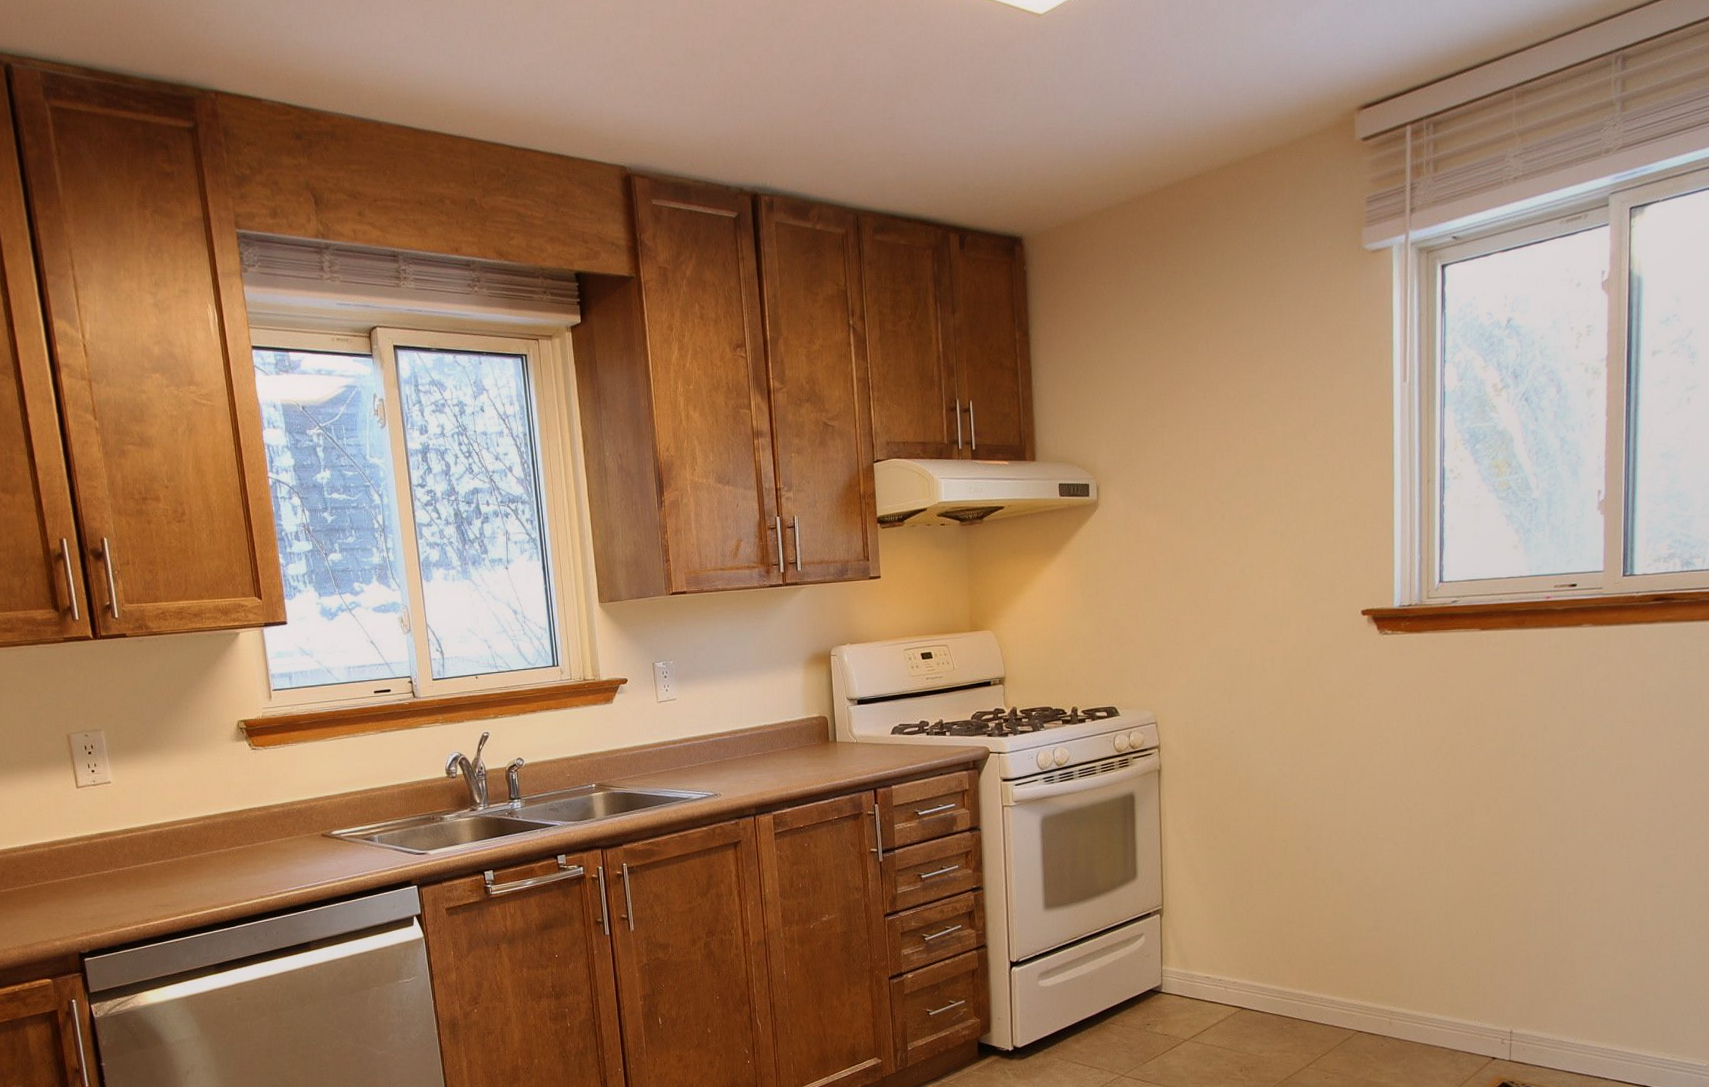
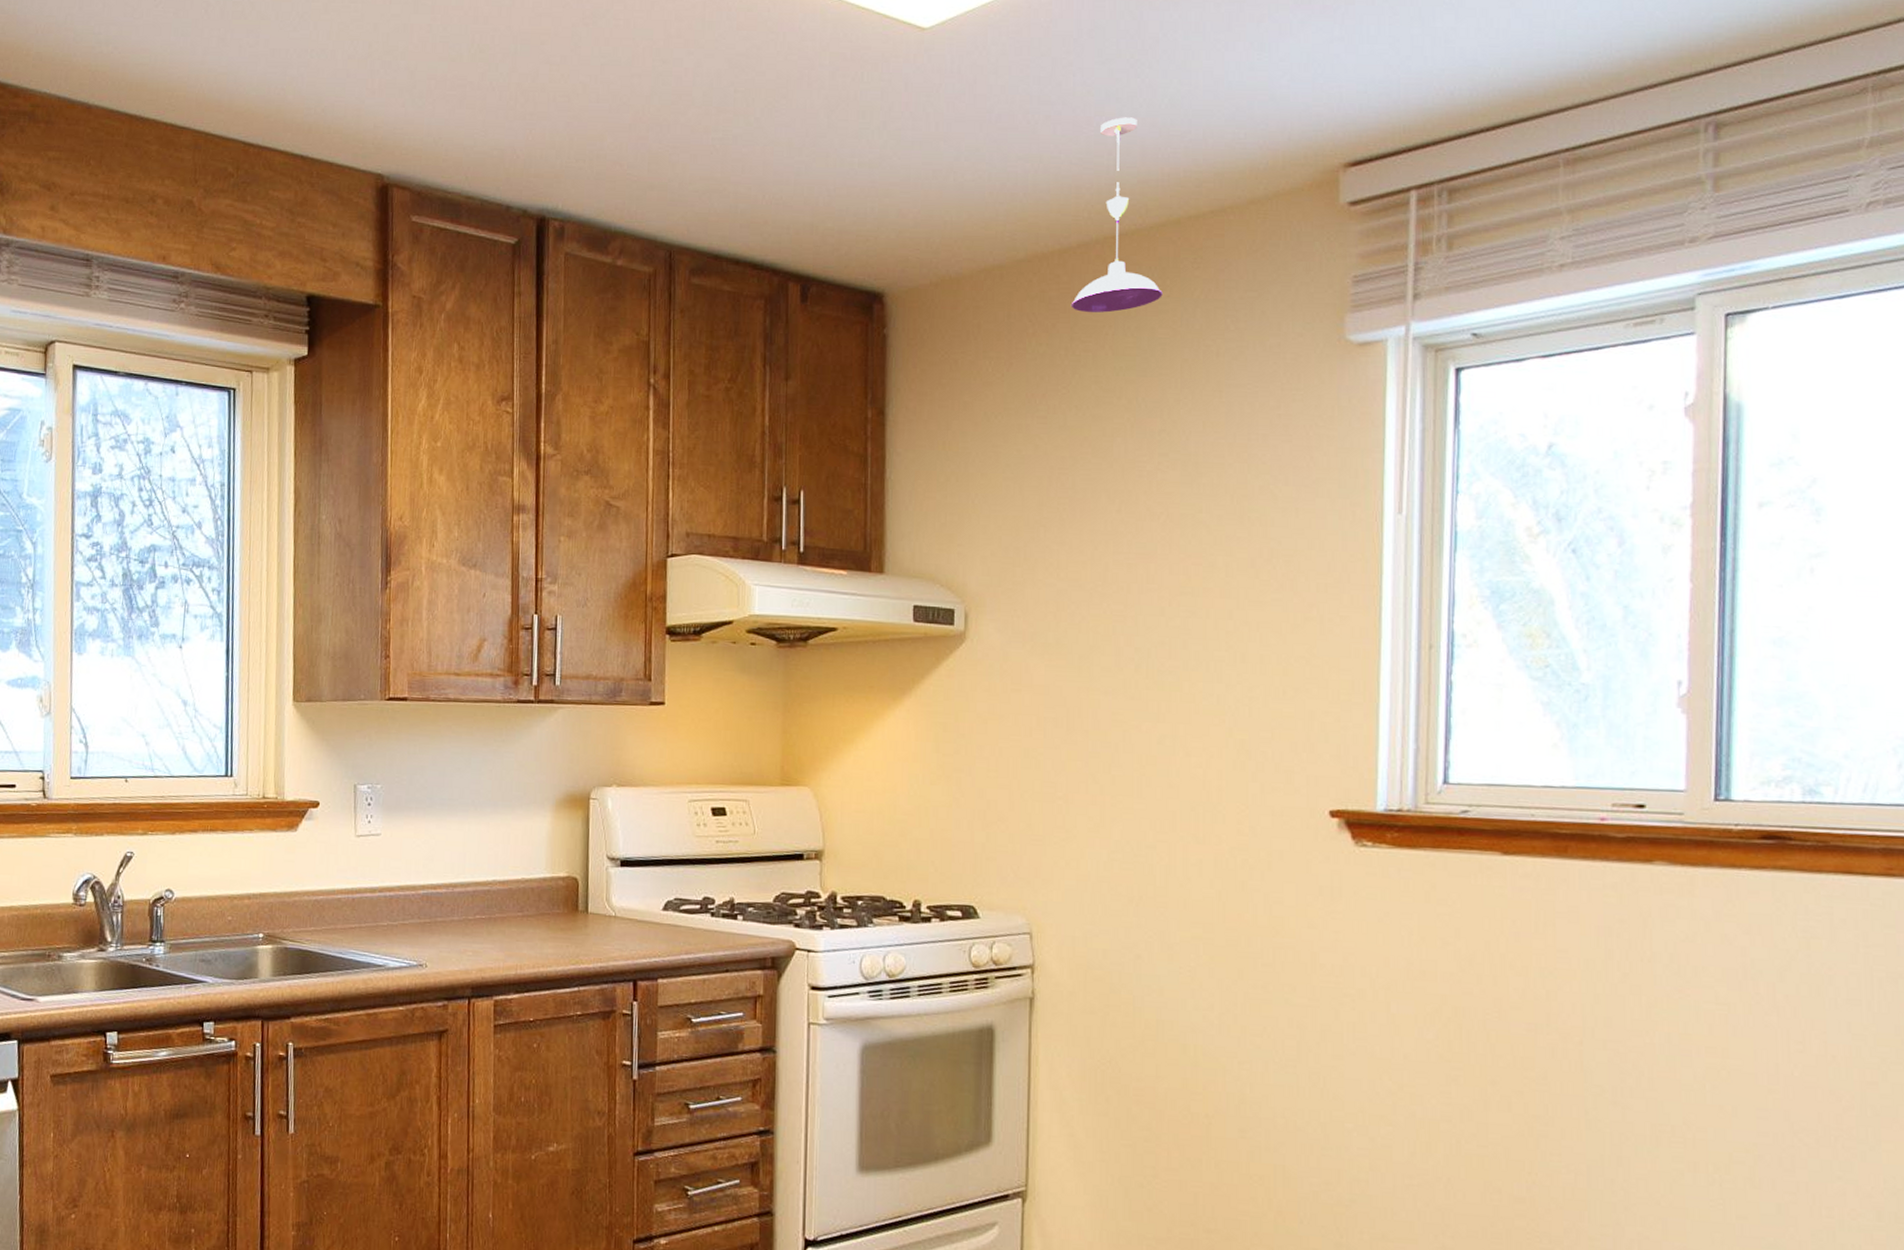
pendant light: none [1162,79,1229,241] -> present [1071,117,1163,313]

